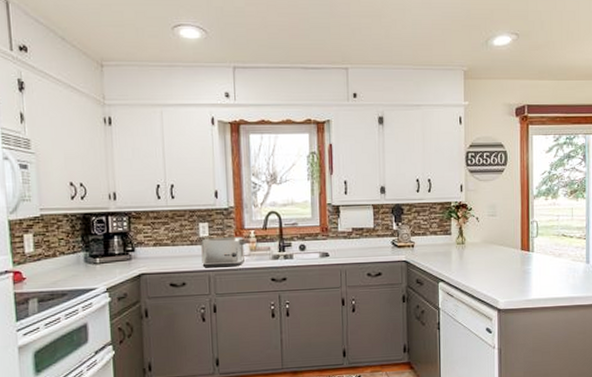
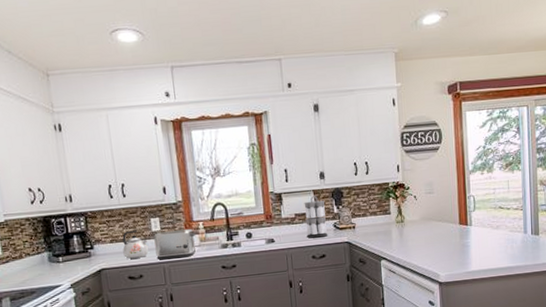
kettle: none [166,234,195,265] -> present [122,230,150,259]
spice rack: none [362,211,386,255] -> present [304,196,328,239]

